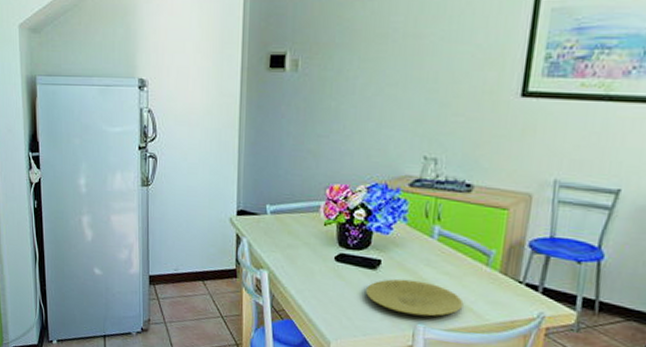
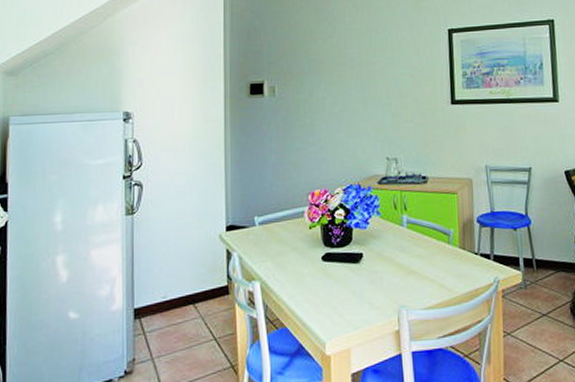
plate: present [366,279,464,317] -> none [353,266,436,300]

